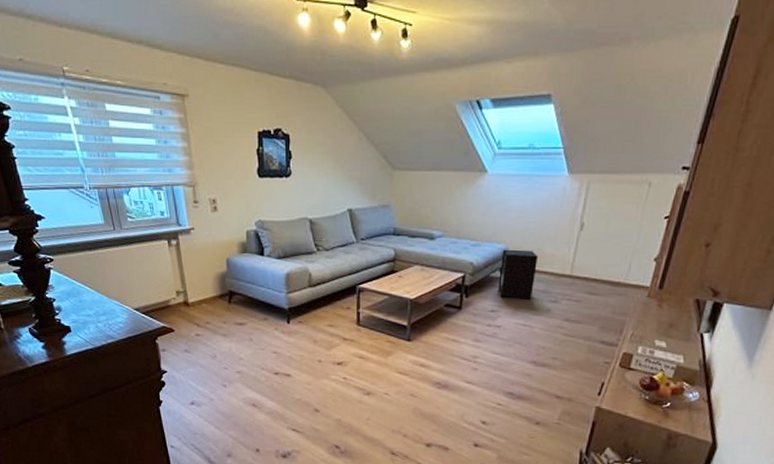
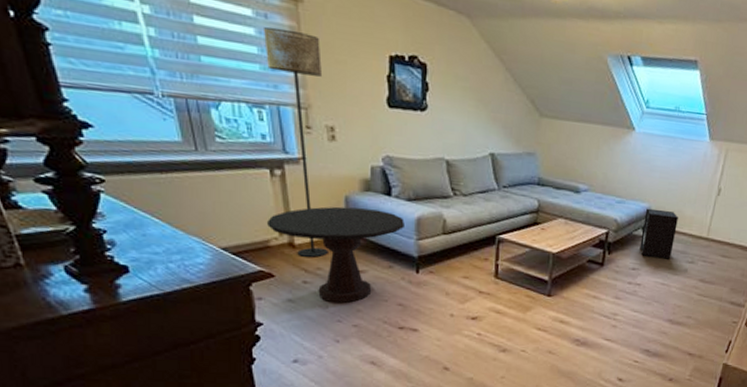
floor lamp: none [159,121,215,313] -> present [262,26,328,258]
side table: none [166,268,276,353] -> present [266,206,404,304]

